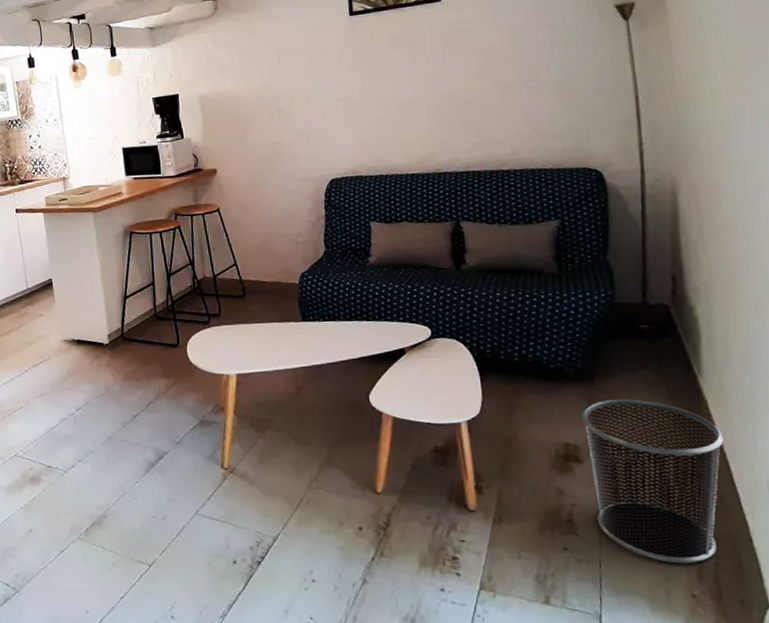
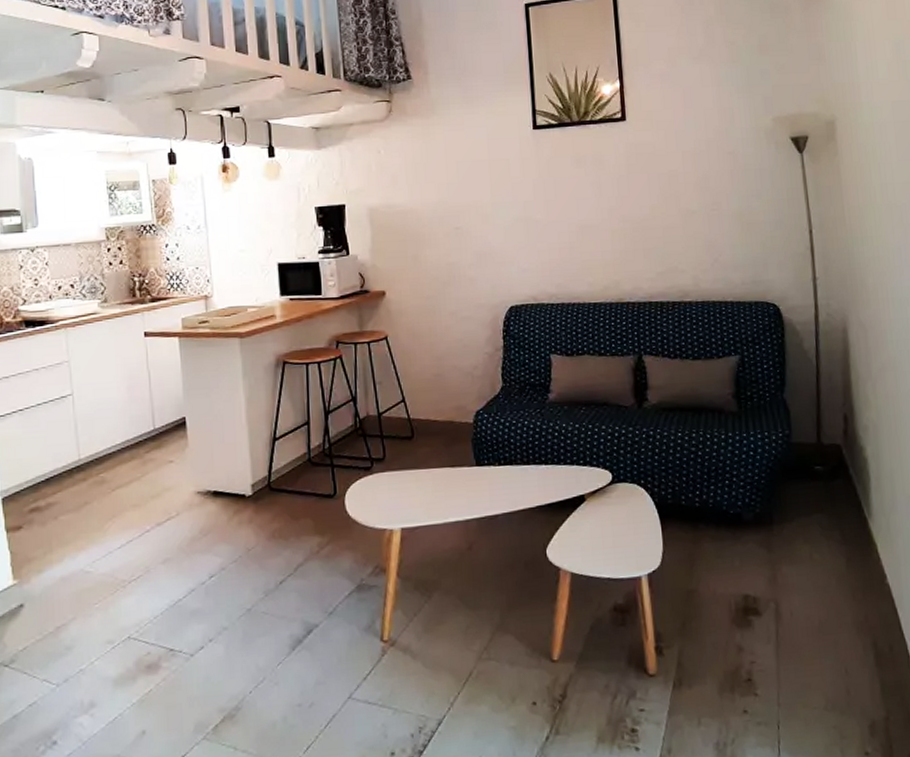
waste bin: present [581,399,724,564] -> none [760,545,892,720]

